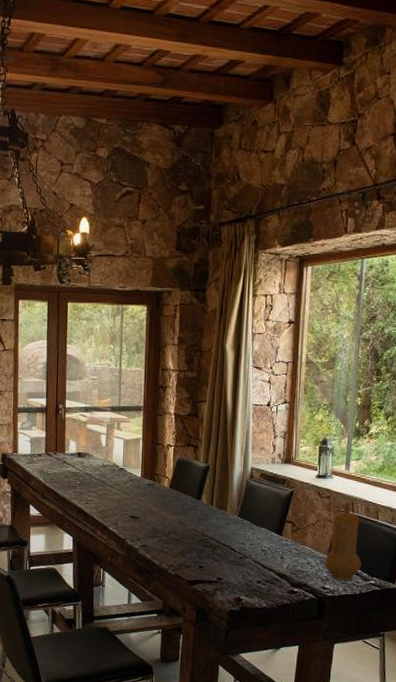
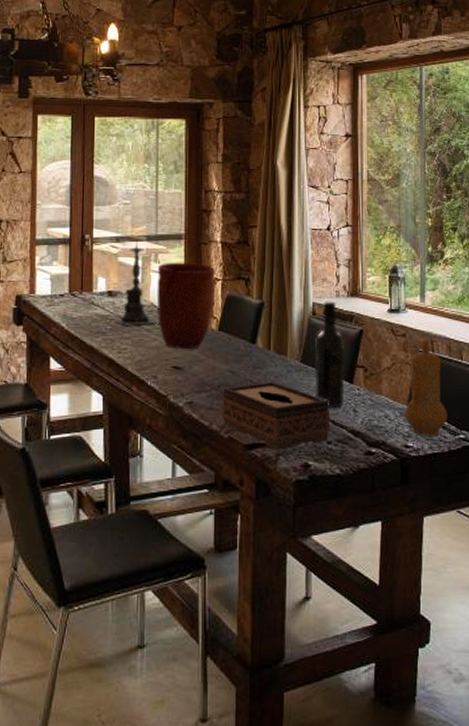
candle holder: none [83,410,120,482] -> present [115,239,159,326]
vase: none [118,430,169,502] -> present [157,262,216,349]
tissue box: none [170,531,260,586] -> present [222,381,329,450]
wine bottle: none [249,466,278,555] -> present [314,301,345,409]

